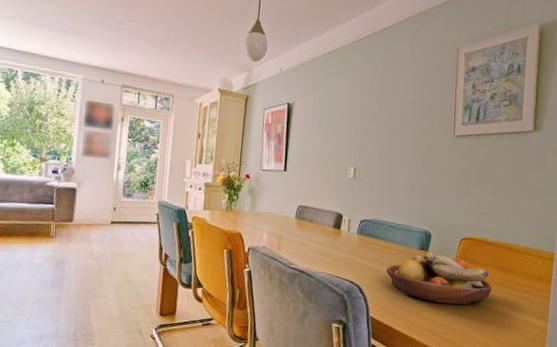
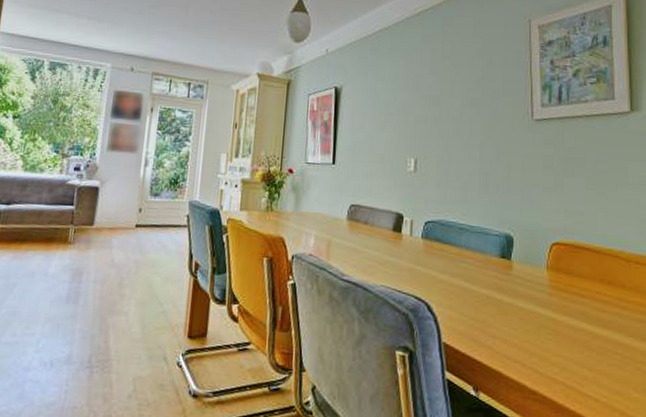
fruit bowl: present [386,252,492,305] -> none [459,260,596,329]

